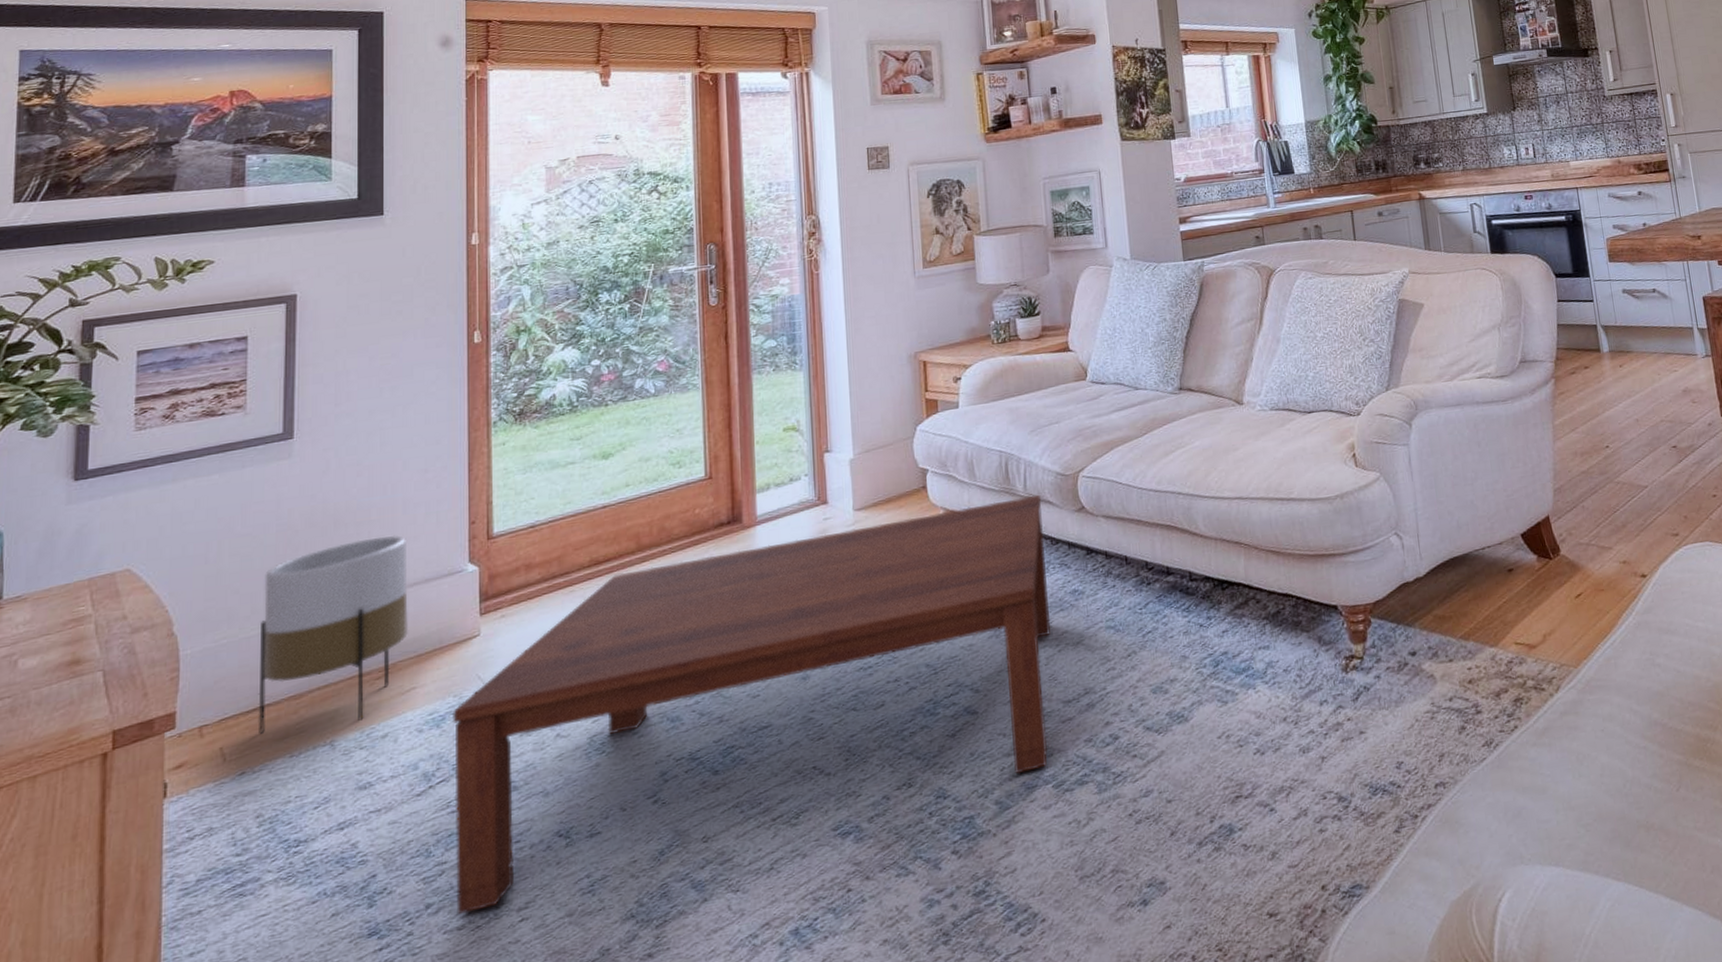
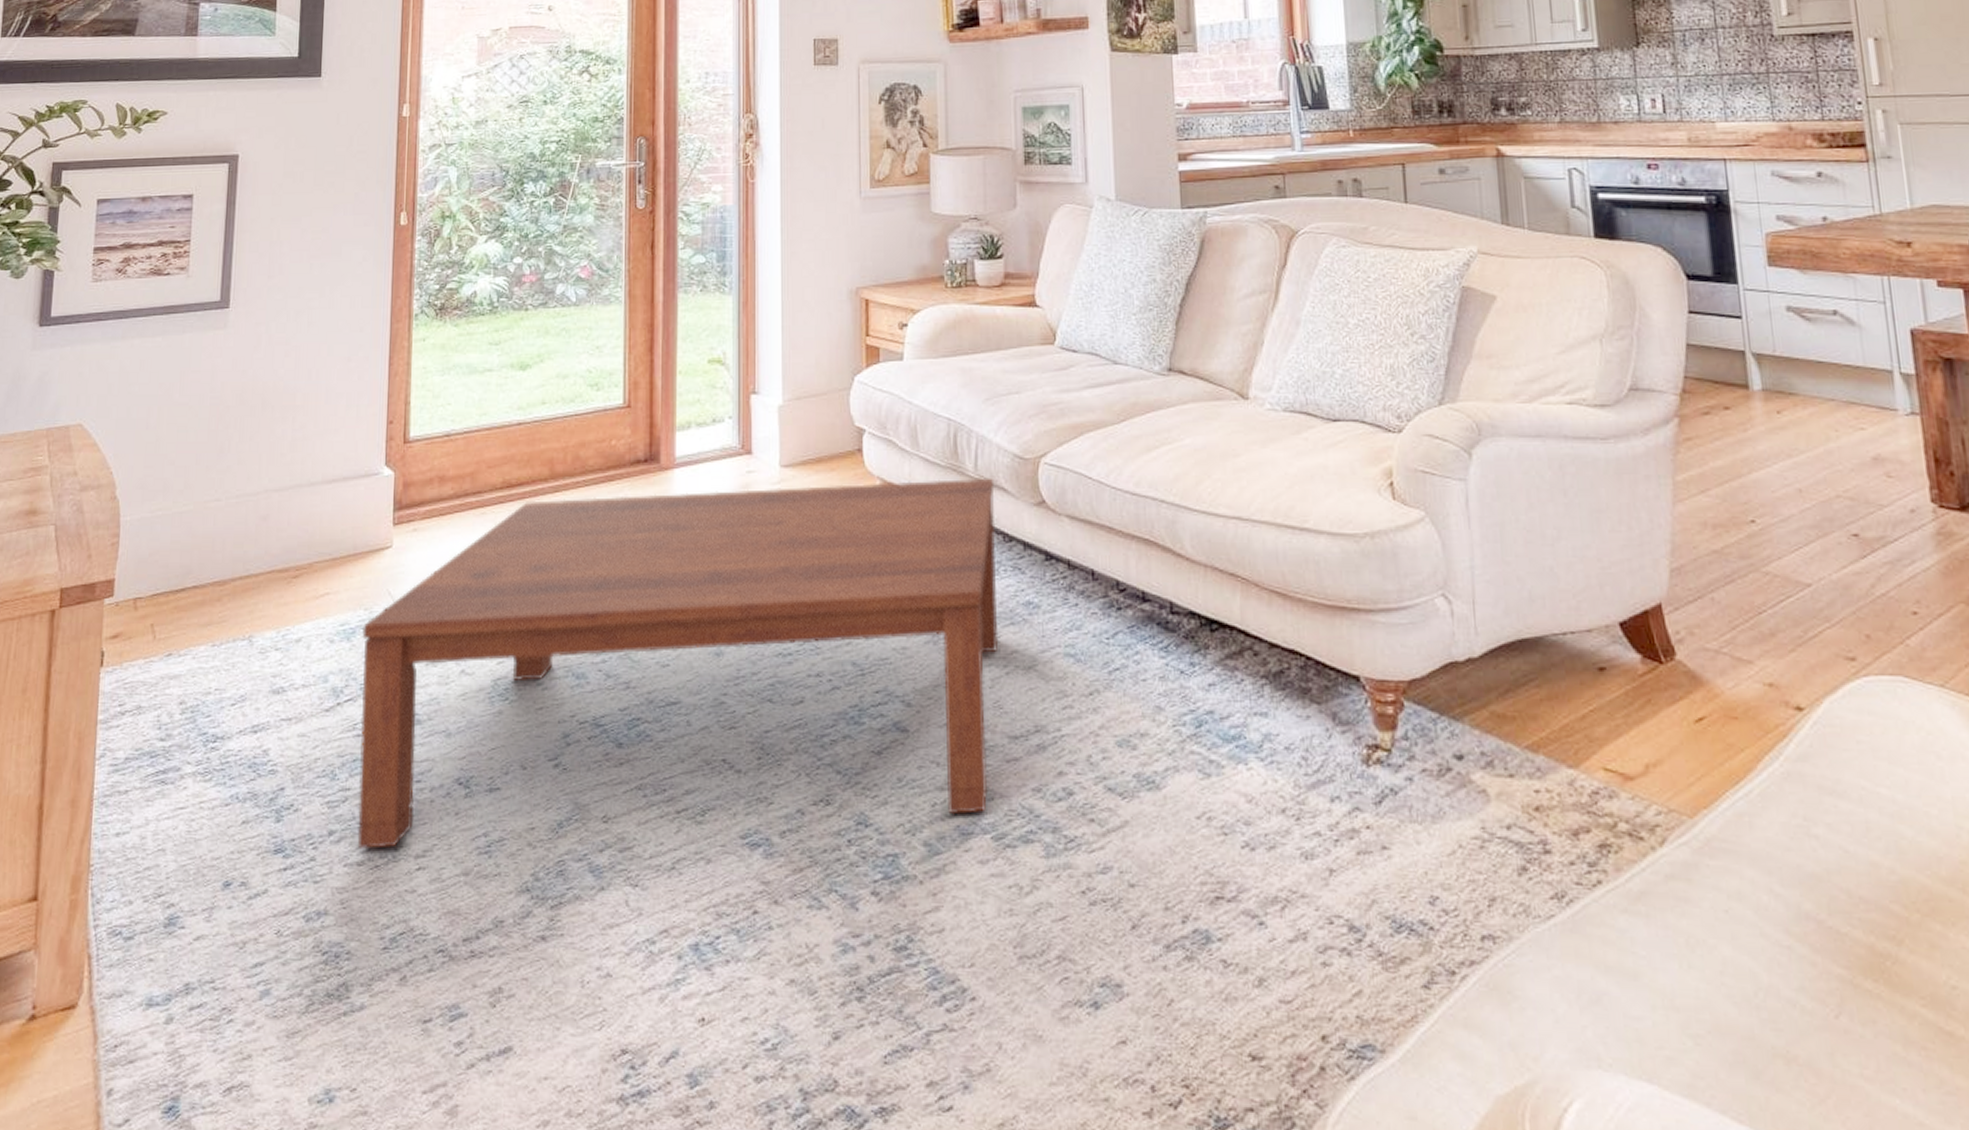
planter: present [258,534,409,734] -> none [185,424,328,619]

